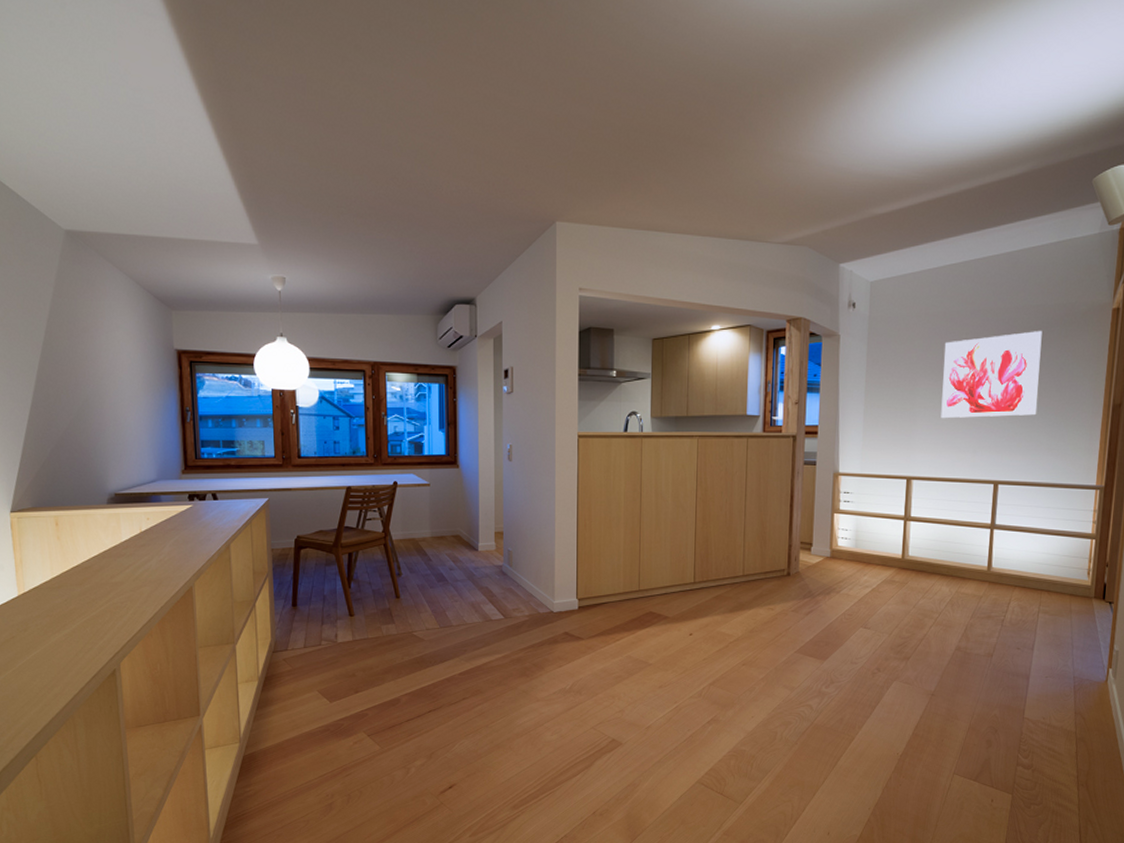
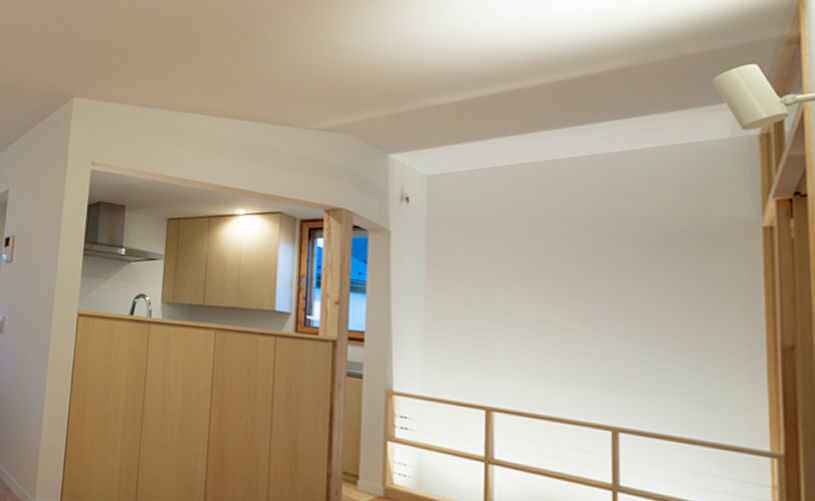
wall art: present [941,331,1042,419] -> none [527,245,667,349]

